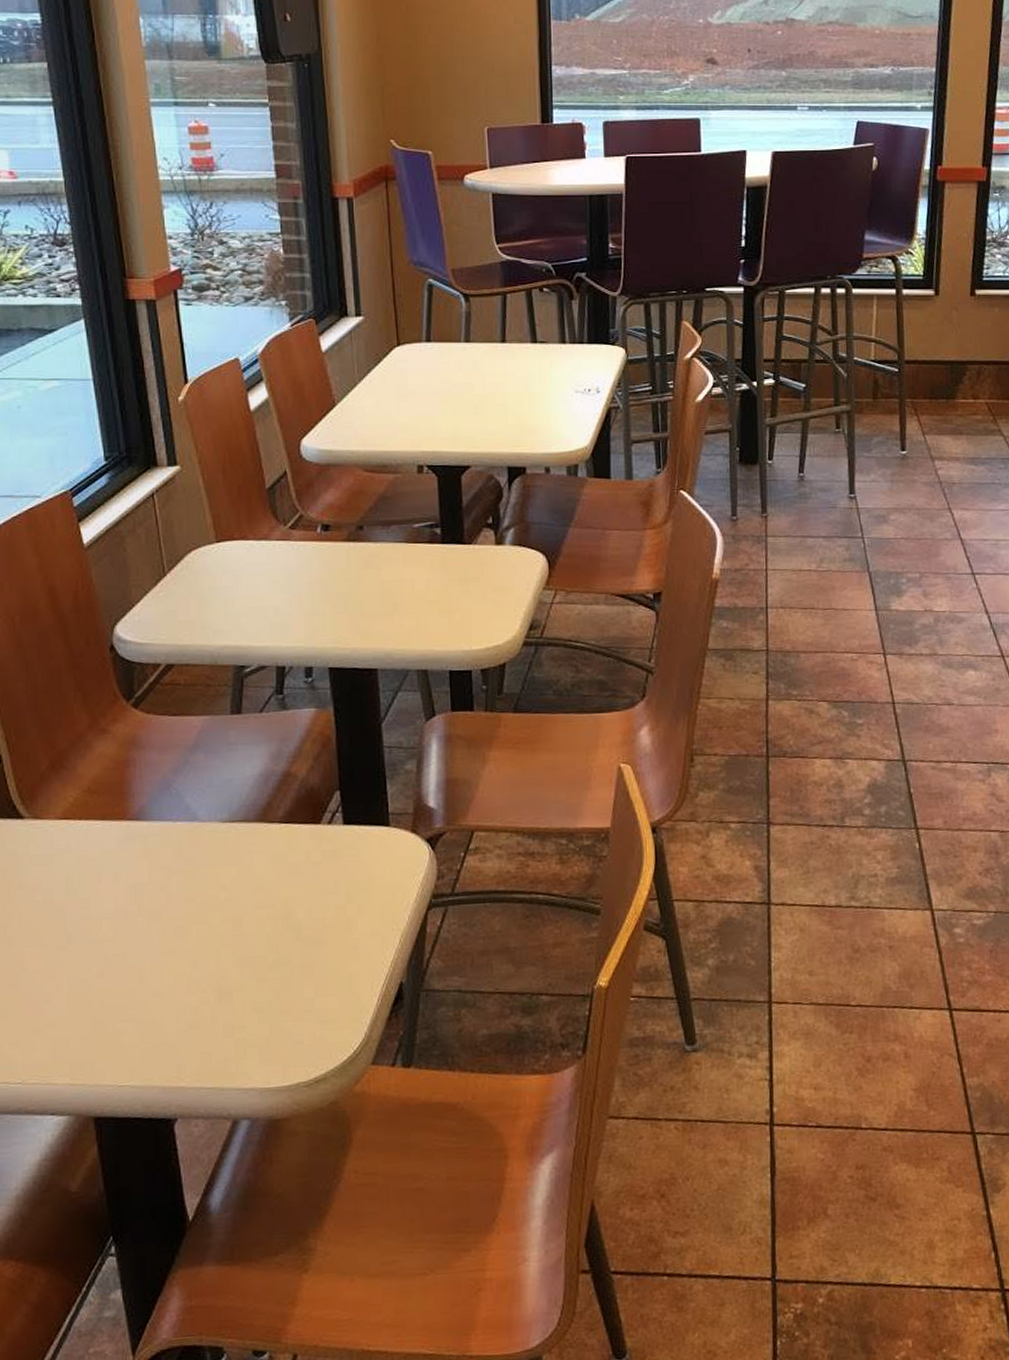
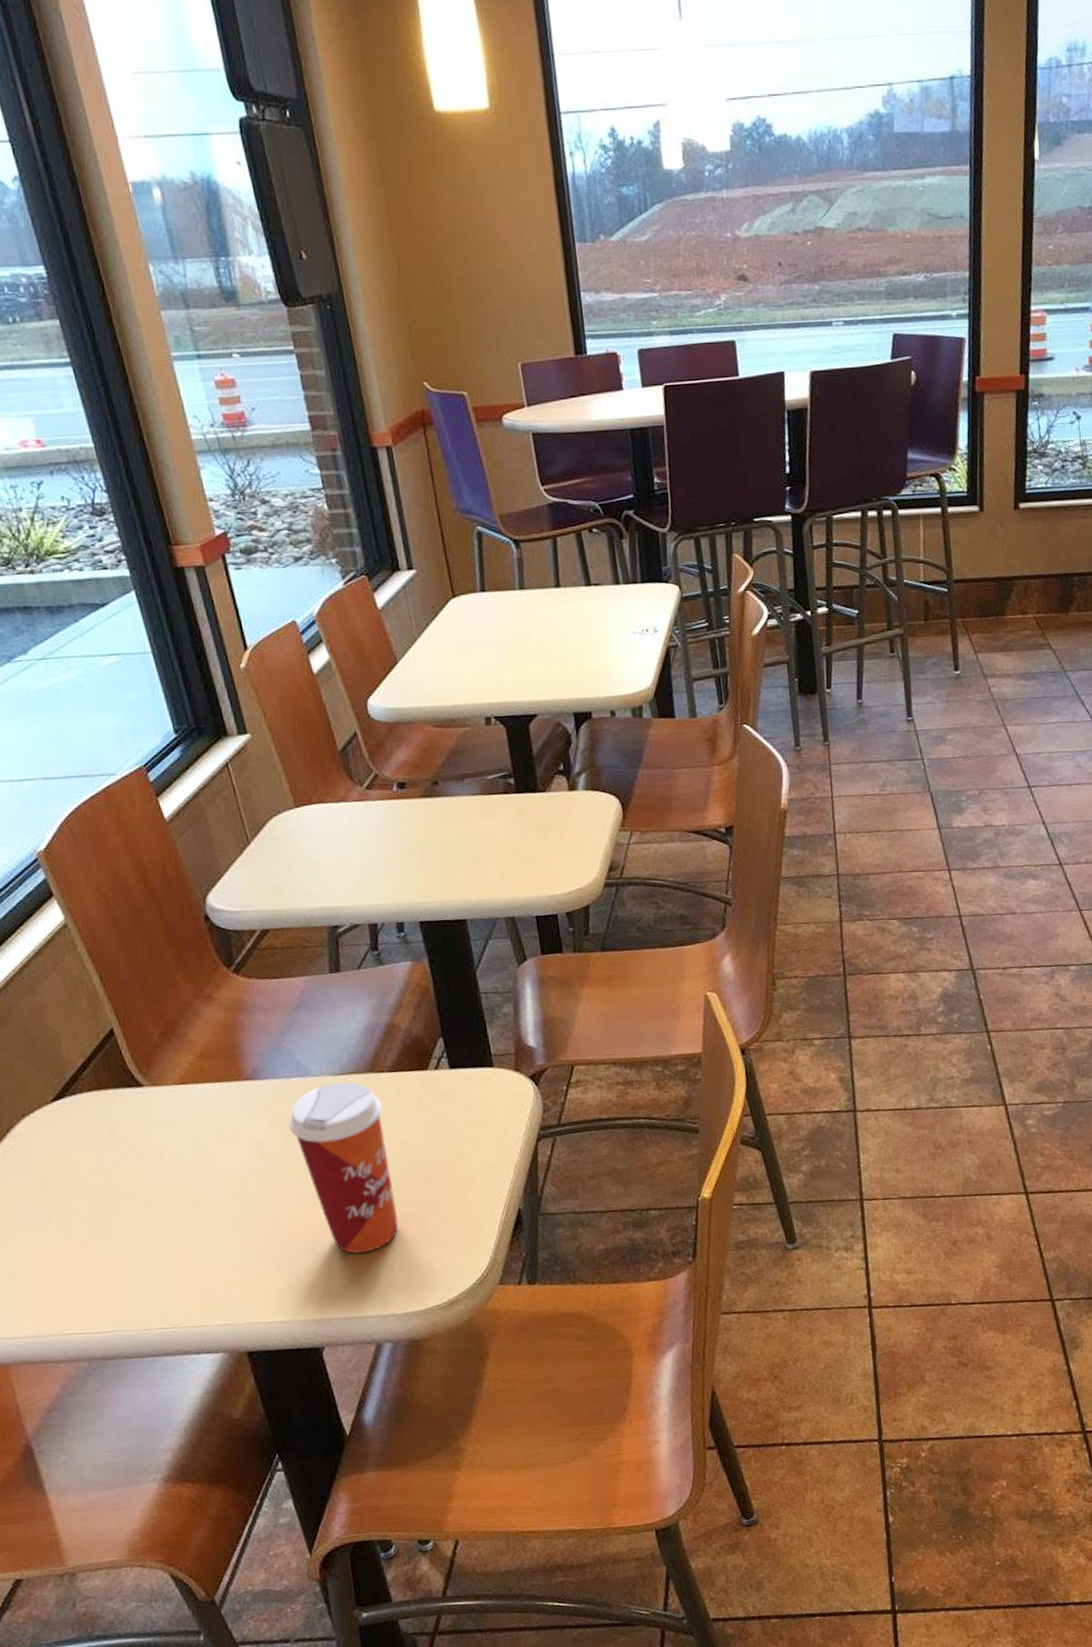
paper cup: none [169,830,272,1018] -> present [288,1082,399,1254]

